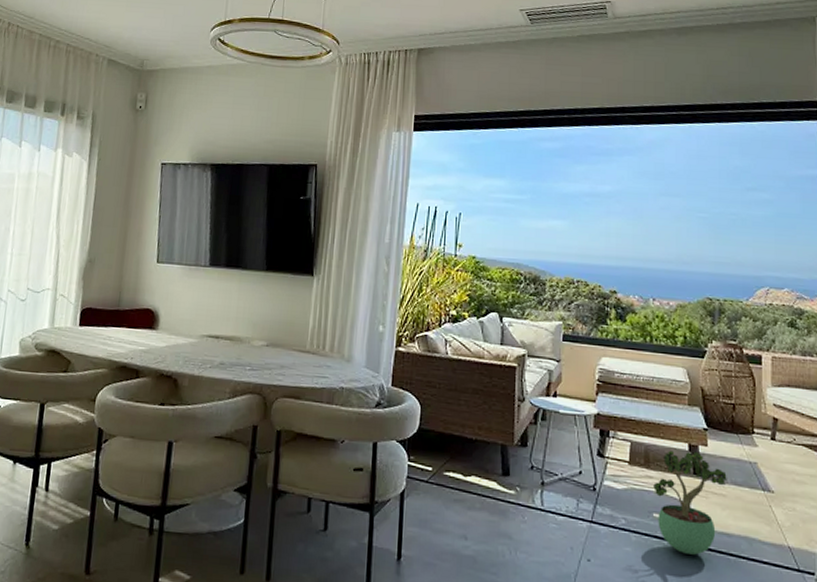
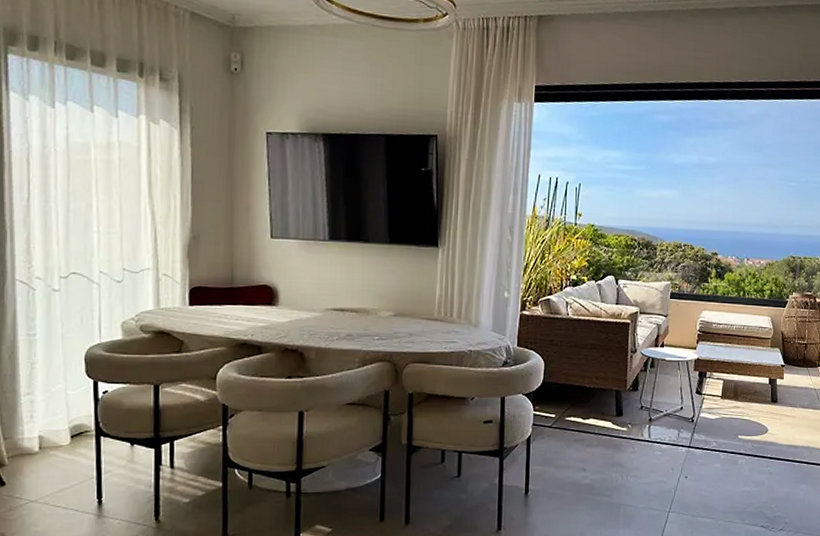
potted plant: present [653,450,727,555] -> none [740,384,797,464]

